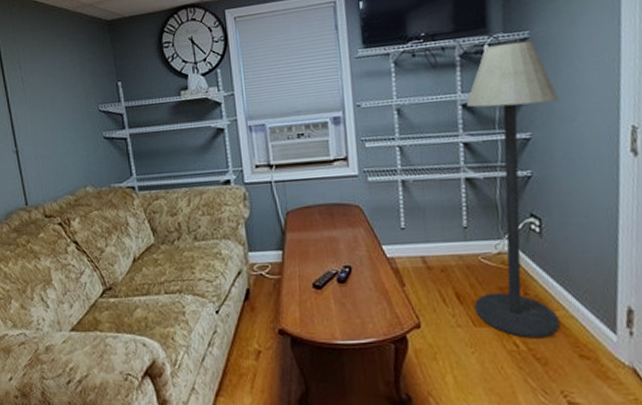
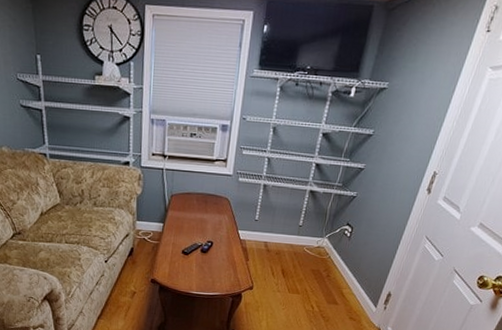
floor lamp: present [466,40,560,337] -> none [292,89,393,304]

